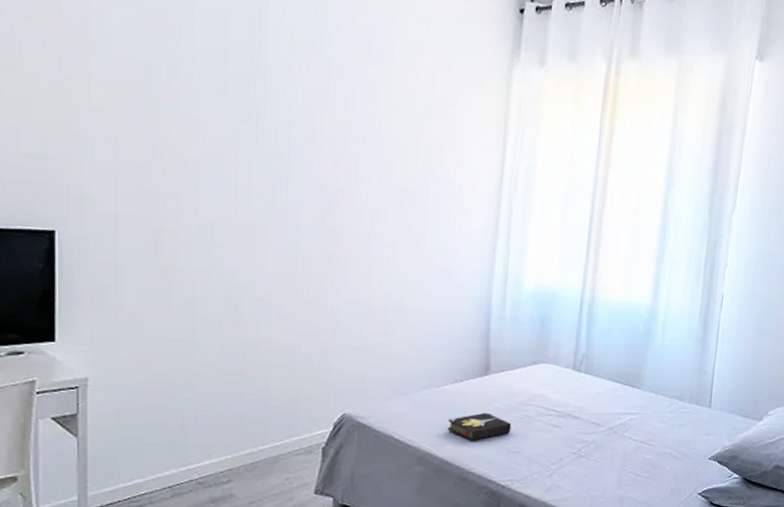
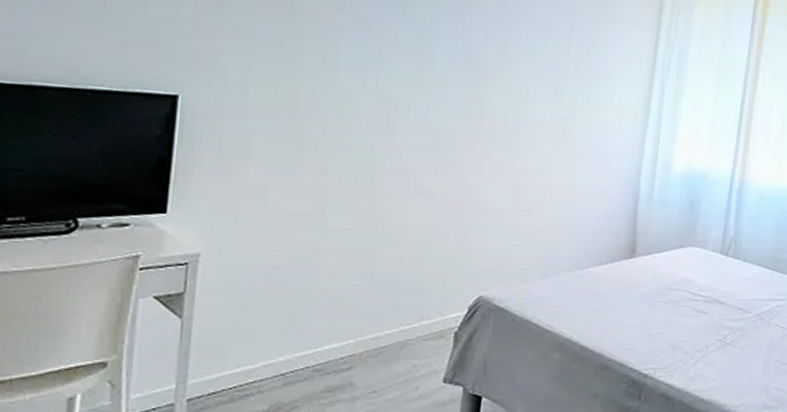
hardback book: present [447,412,512,441] -> none [589,296,656,327]

